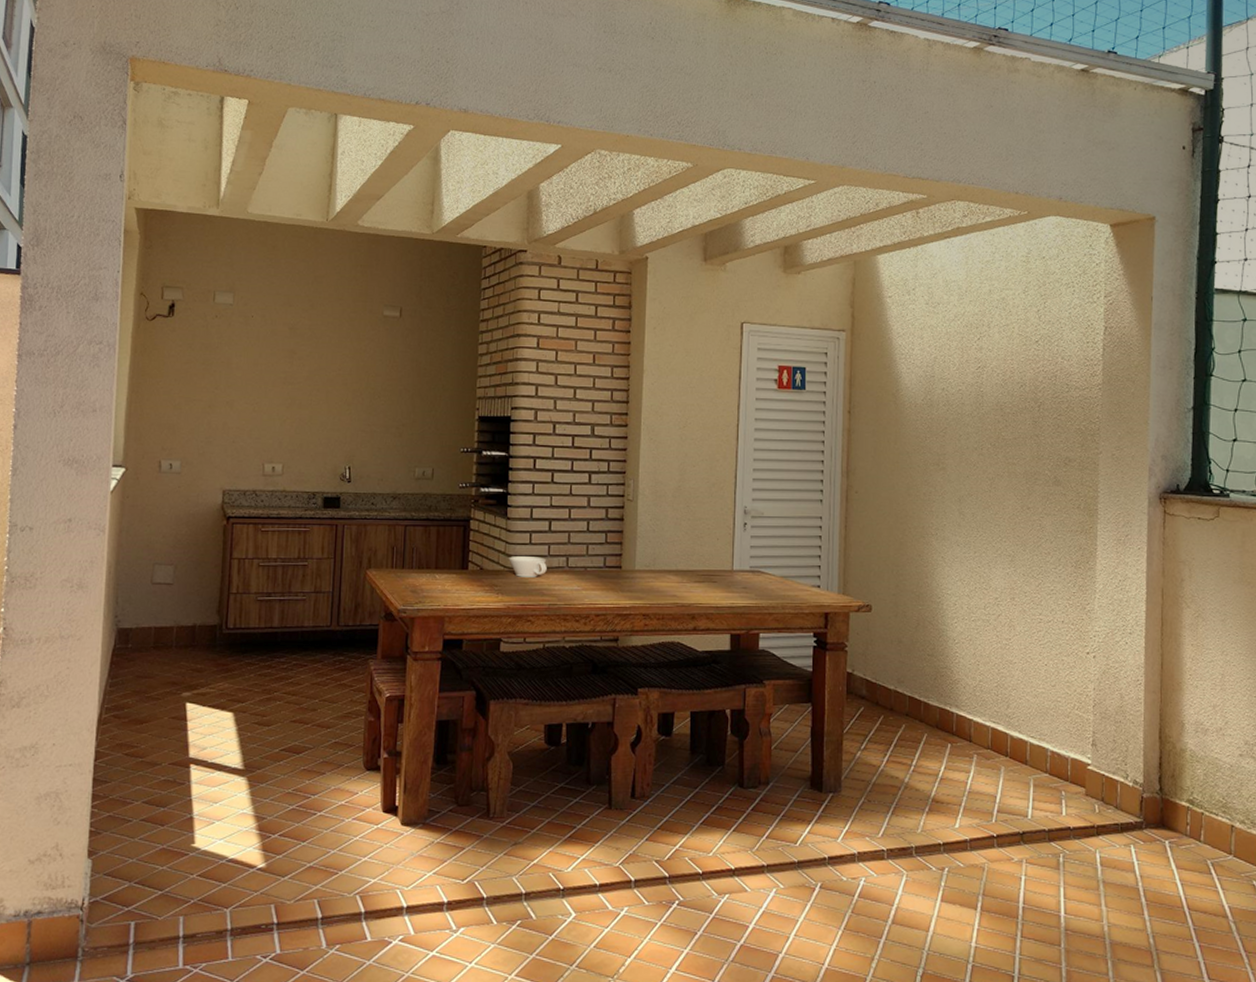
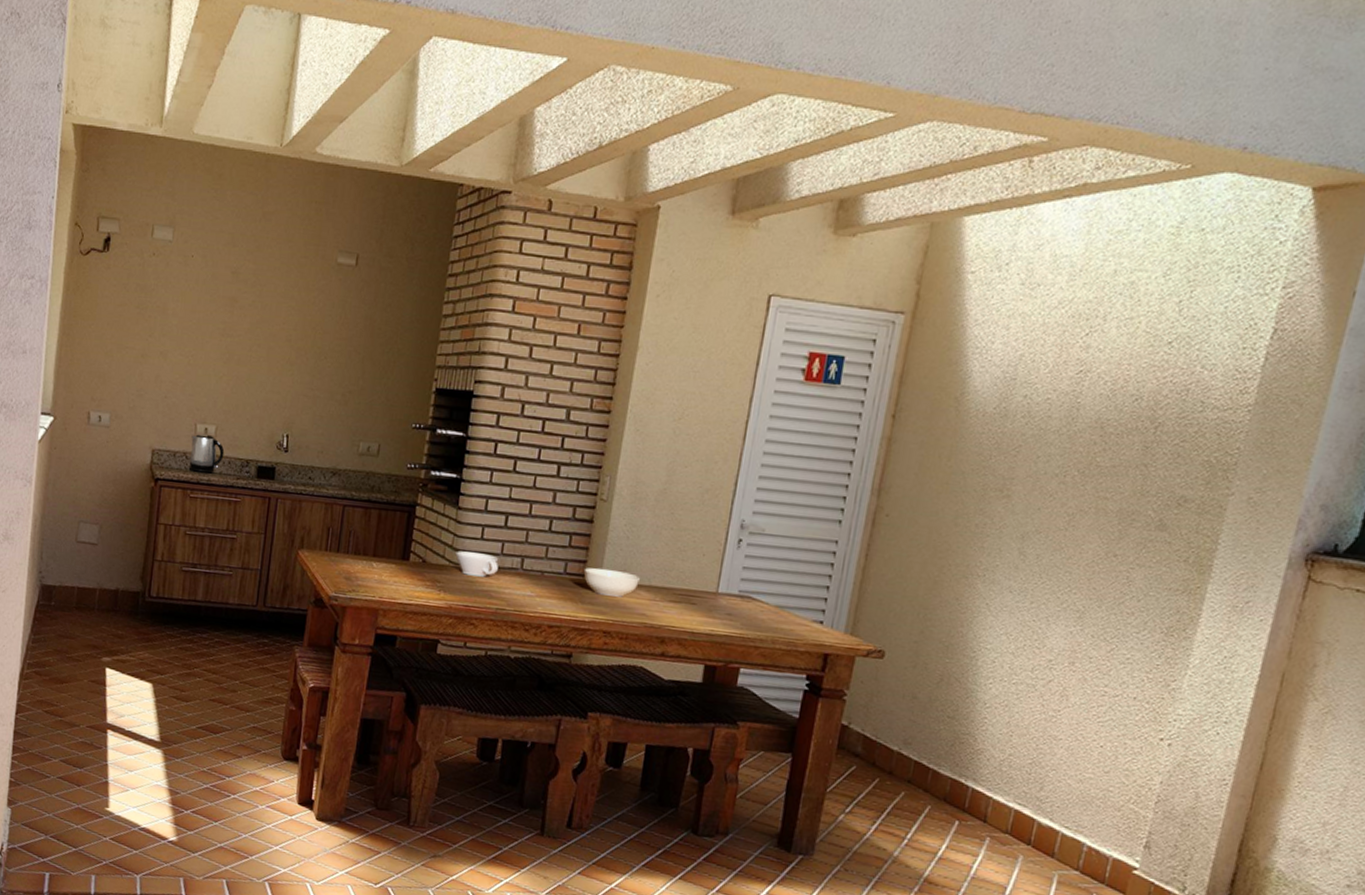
kettle: none [258,472,292,508] -> present [188,433,225,474]
bowl: none [620,559,669,583] -> present [583,567,641,597]

